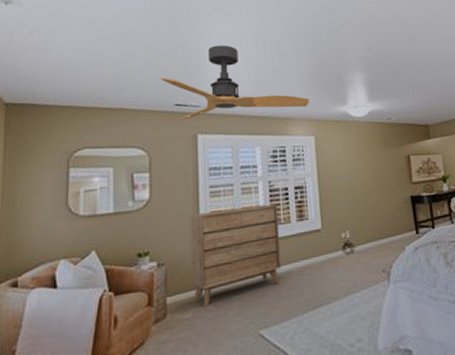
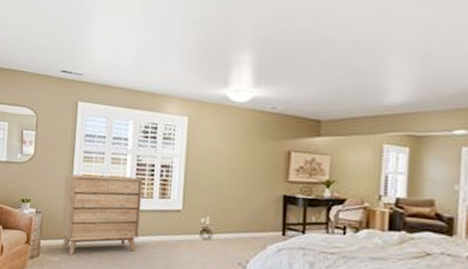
ceiling fan: present [160,45,309,120] -> none [51,14,189,86]

